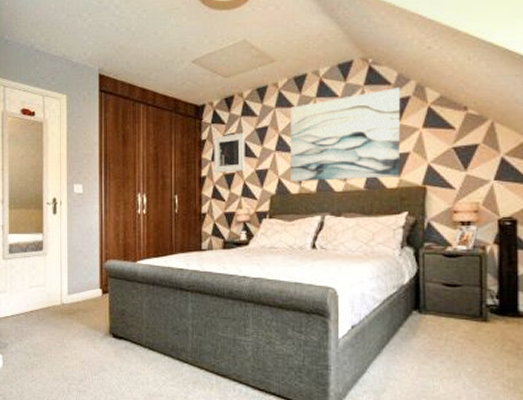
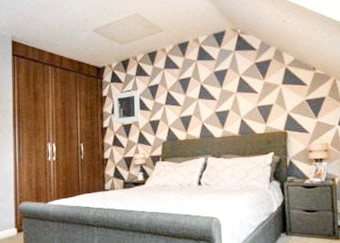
wall art: present [290,88,401,183] -> none [176,53,266,131]

